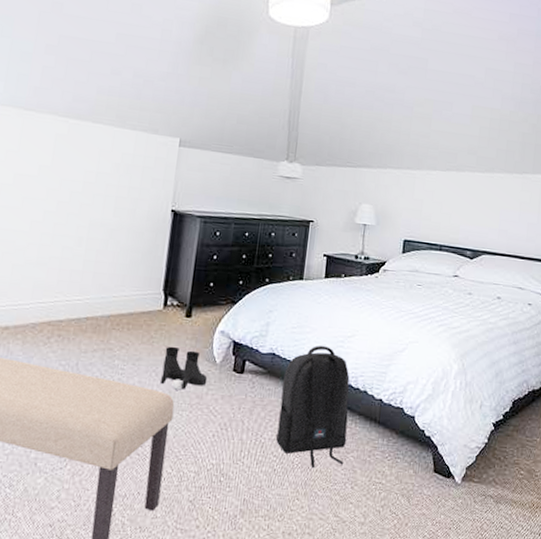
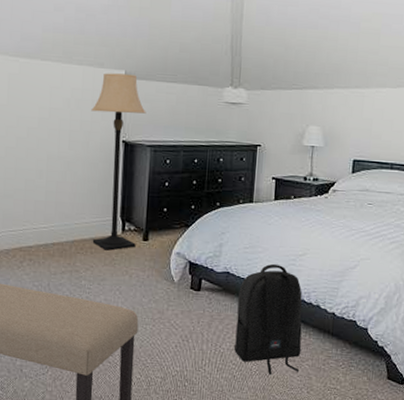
lamp: none [130,139,199,327] -> present [91,73,146,251]
boots: present [161,346,208,390] -> none [125,267,167,306]

